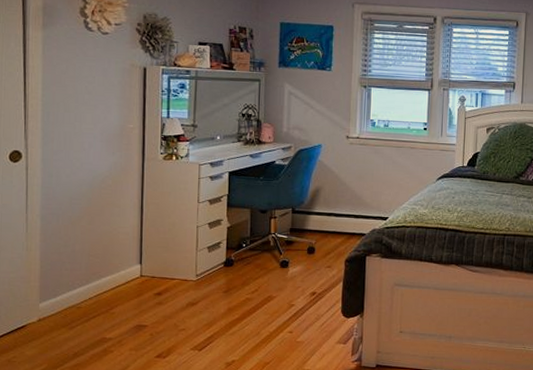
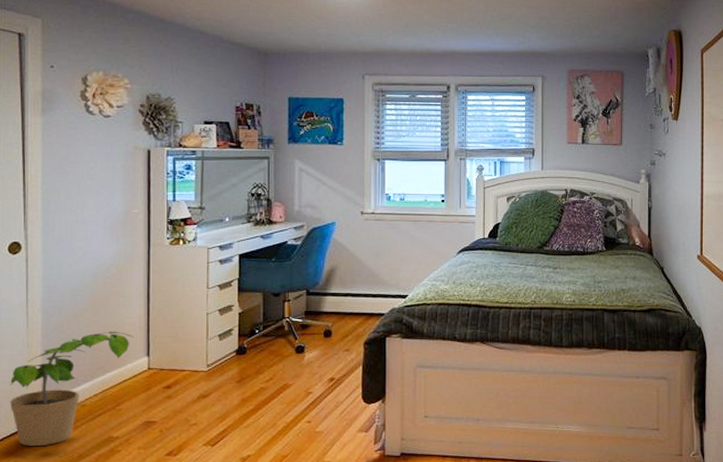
potted plant: none [10,239,128,344] -> present [10,331,134,447]

